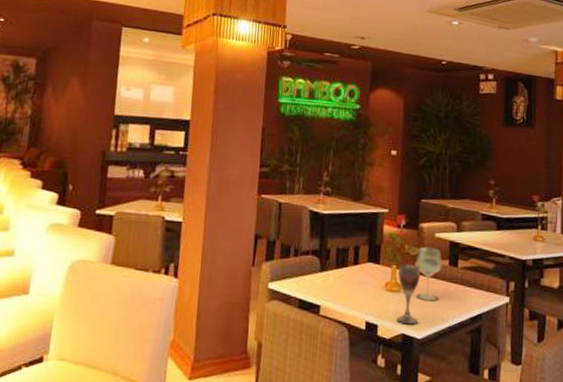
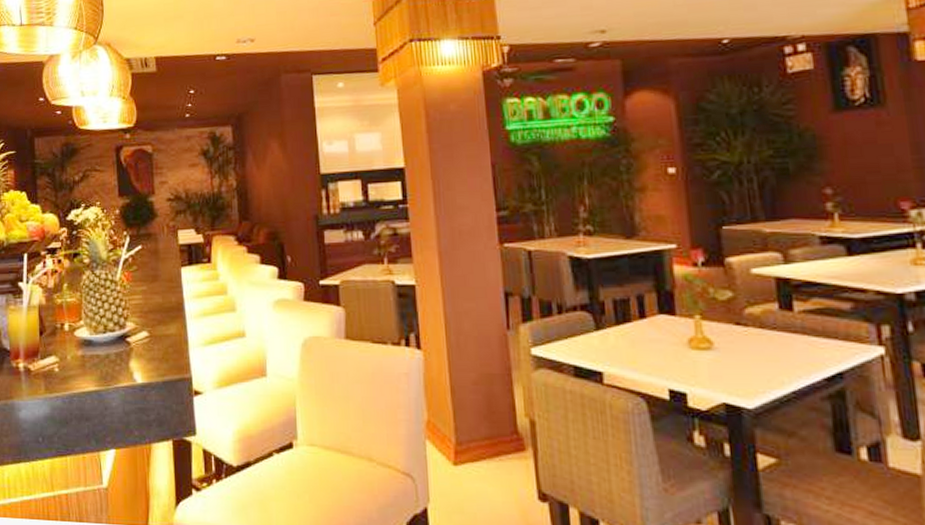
cup: present [397,263,421,325] -> none [704,312,744,391]
wine glass: present [415,246,443,302] -> none [726,287,770,359]

